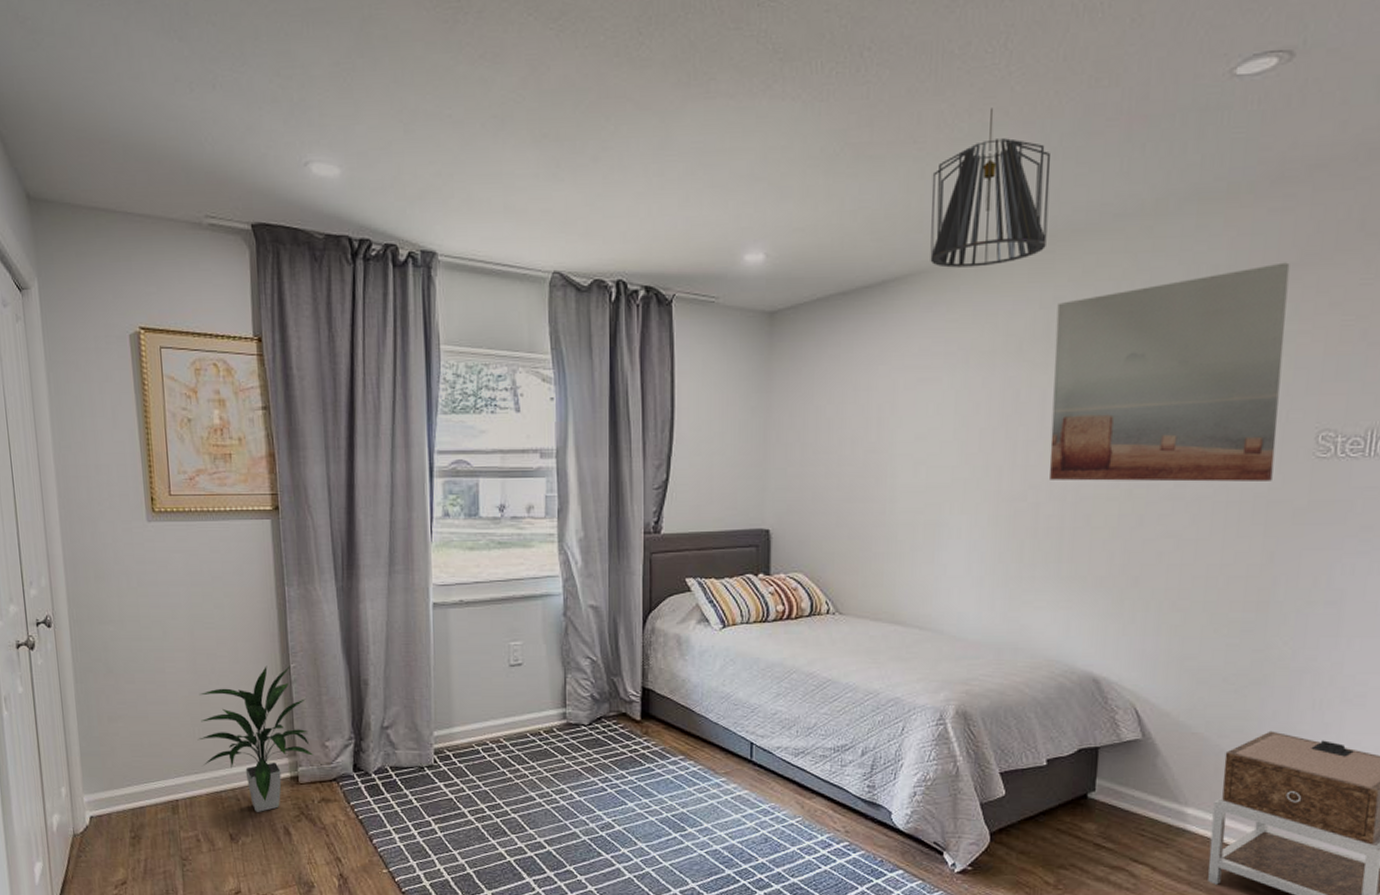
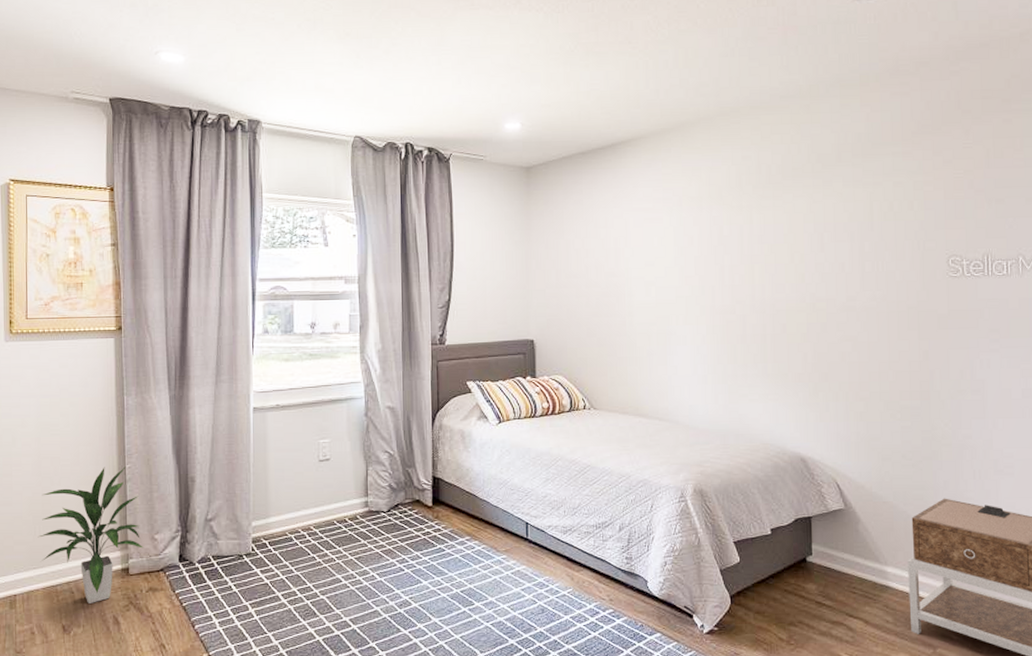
pendant light: present [930,108,1051,268] -> none [644,19,733,134]
wall art: present [1049,262,1290,482] -> none [745,131,919,297]

